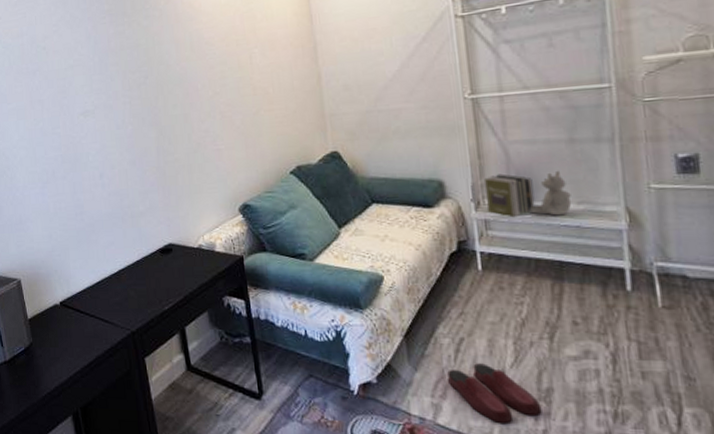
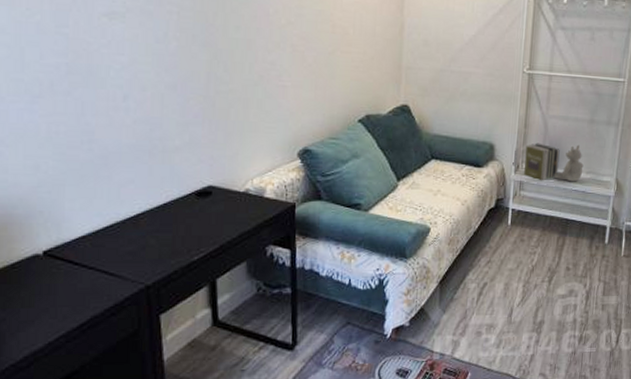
slippers: present [447,363,542,423] -> none [469,304,534,352]

